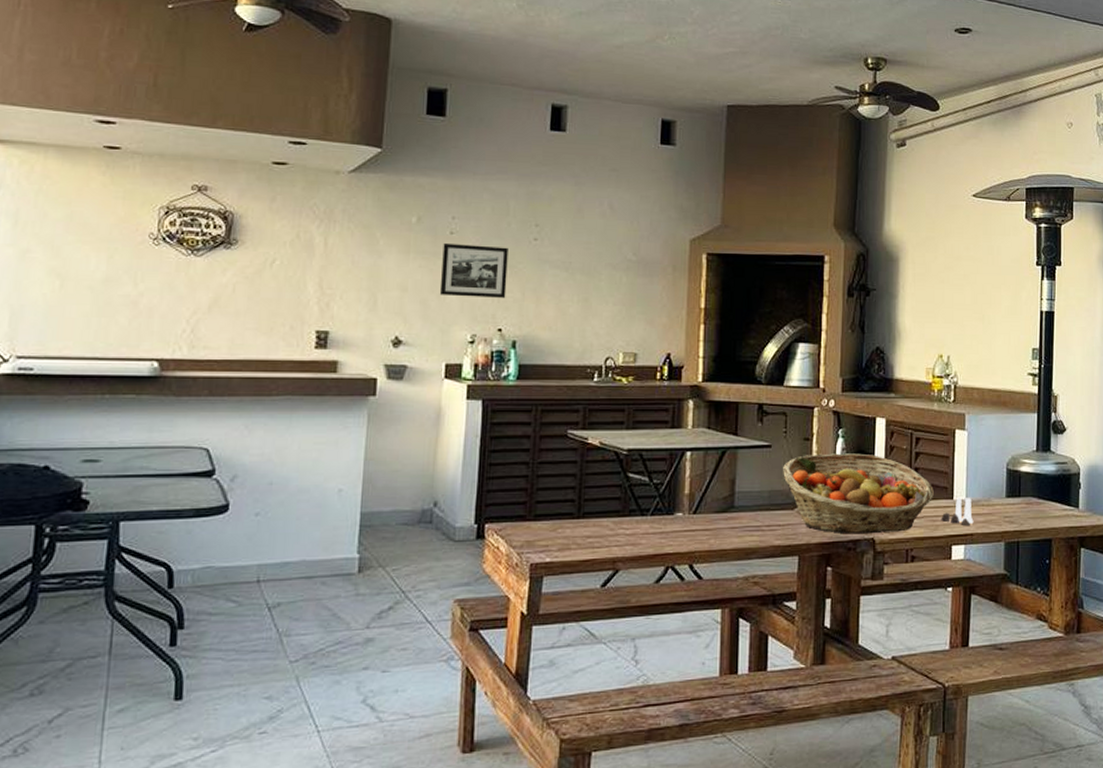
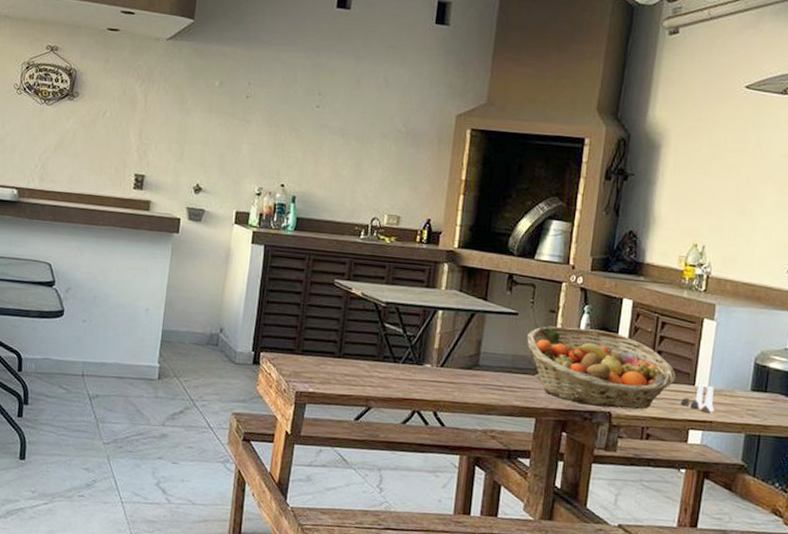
picture frame: present [439,242,508,298] -> none [234,105,294,157]

